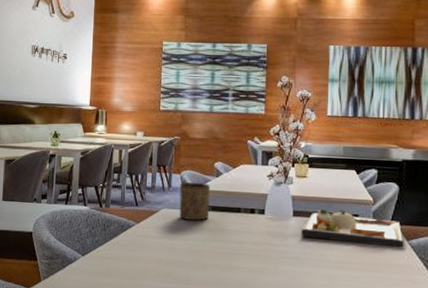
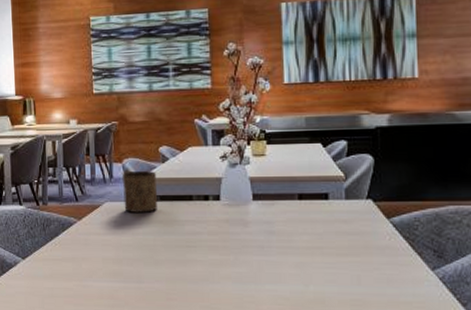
dinner plate: present [301,209,403,248] -> none [263,189,383,227]

